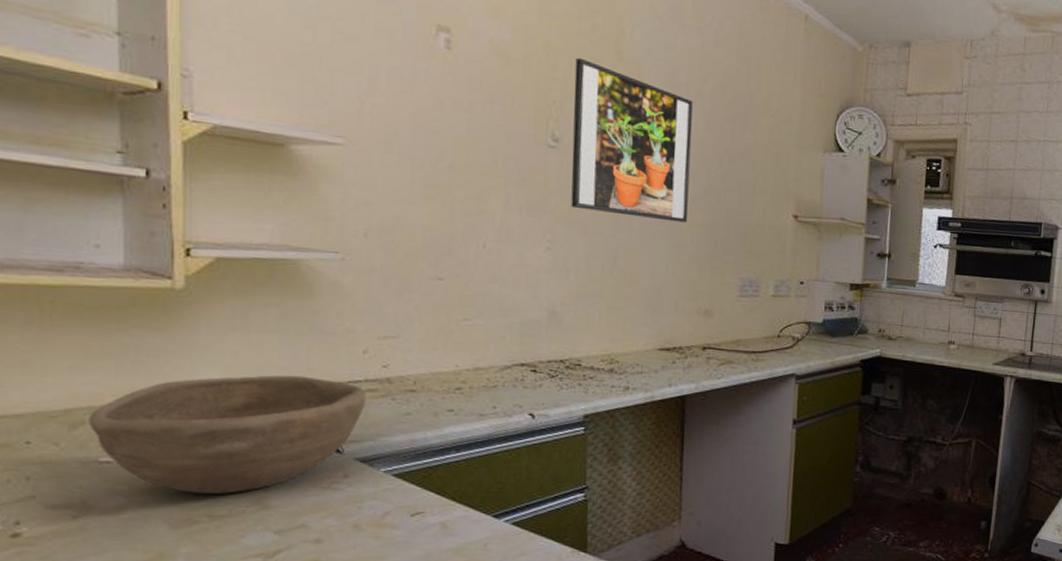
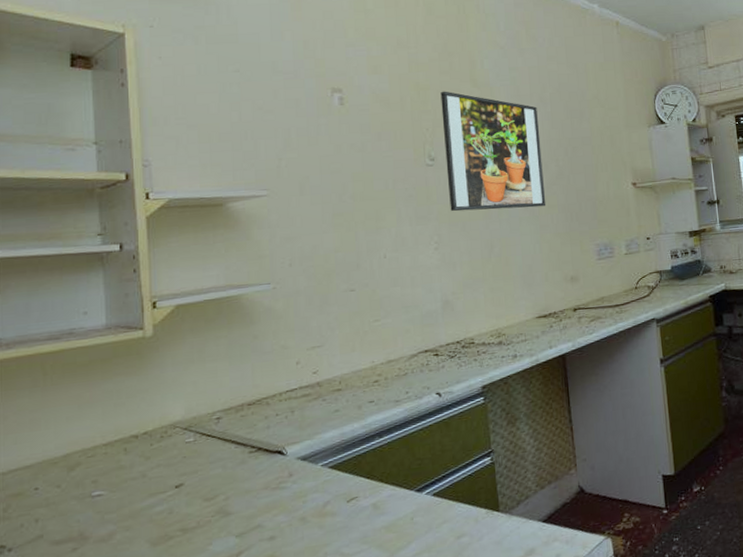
bowl: present [89,375,367,494] -> none [83,392,302,512]

